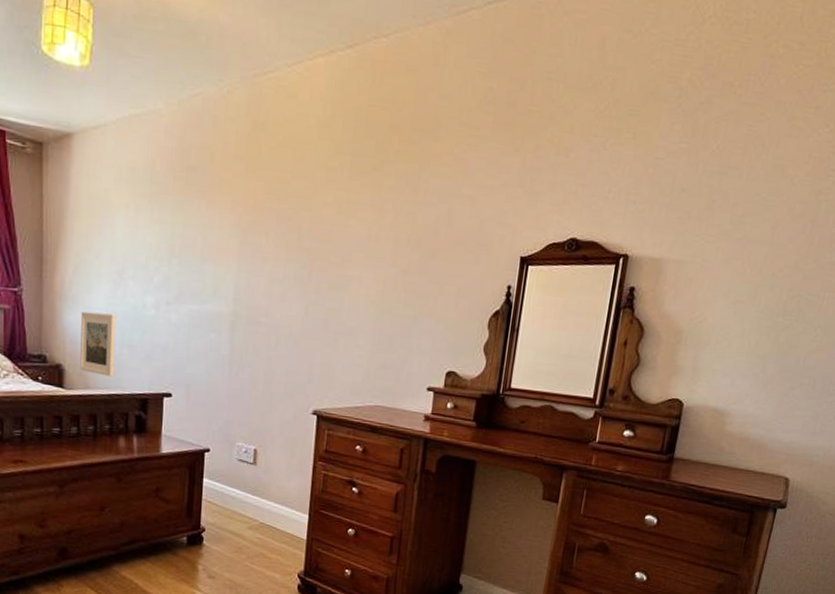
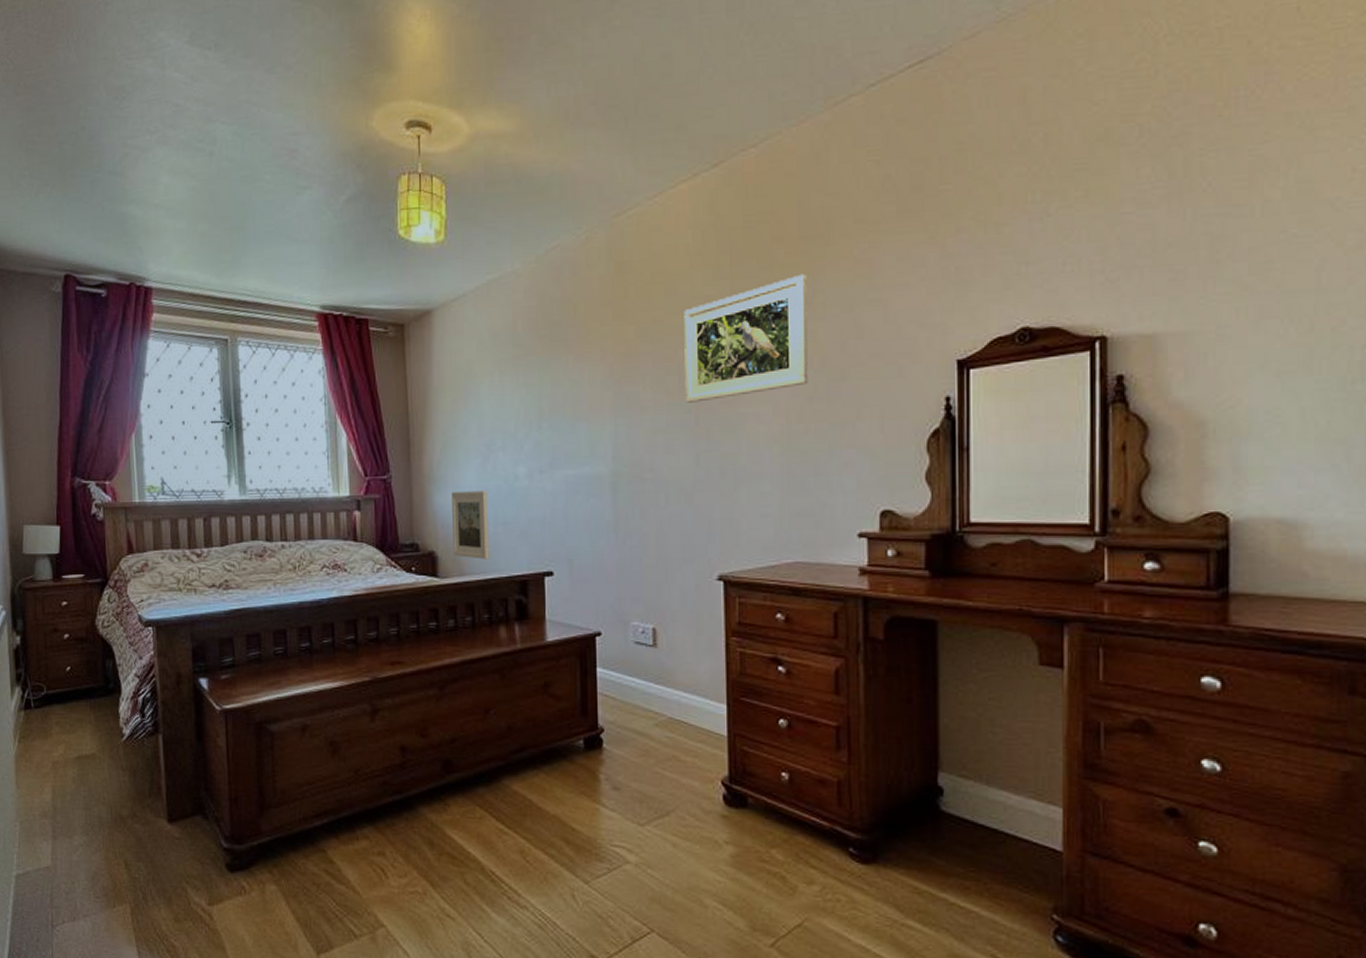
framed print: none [301,161,415,261] -> present [684,274,808,403]

